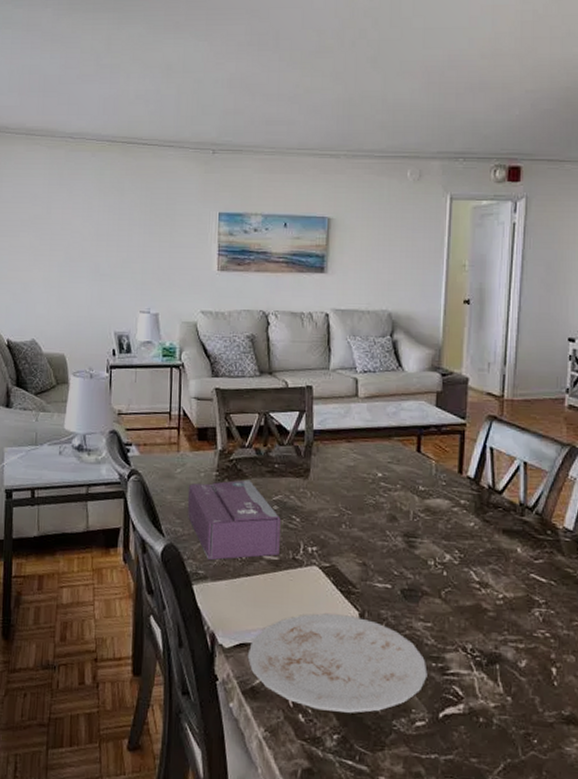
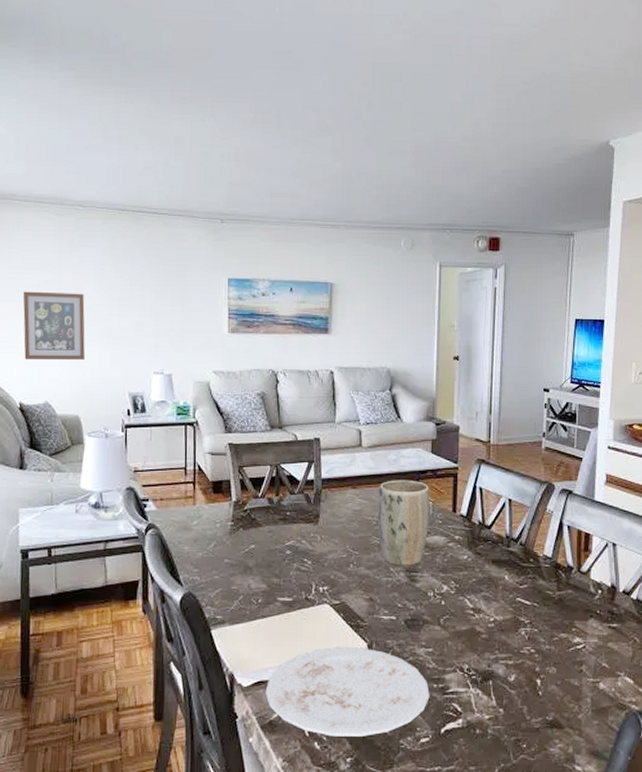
wall art: none [12,226,73,297] -> present [23,291,85,361]
tissue box: present [187,479,281,561] -> none [204,528,293,606]
plant pot: none [373,434,433,531] -> present [377,480,430,566]

